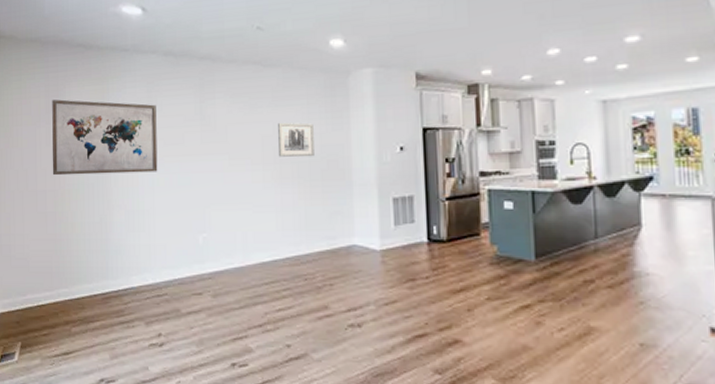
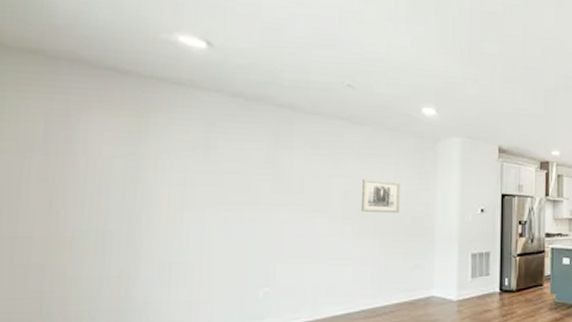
wall art: present [52,99,158,176] -> none [45,127,216,221]

